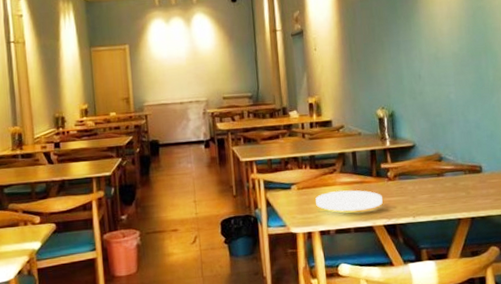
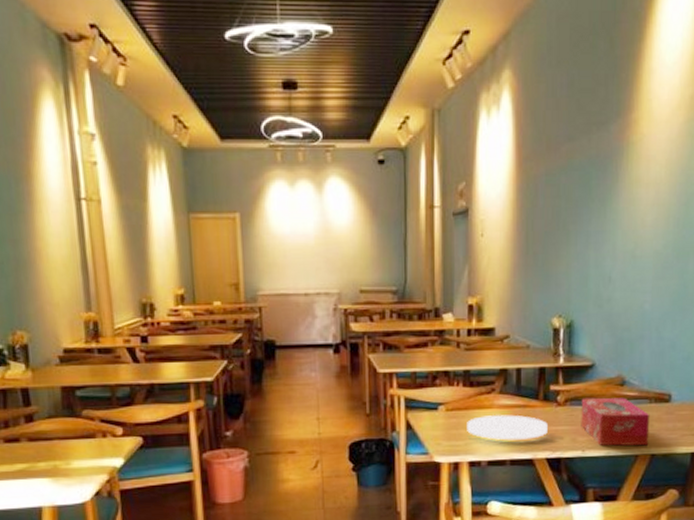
tissue box: none [408,171,469,212] -> present [581,397,650,446]

